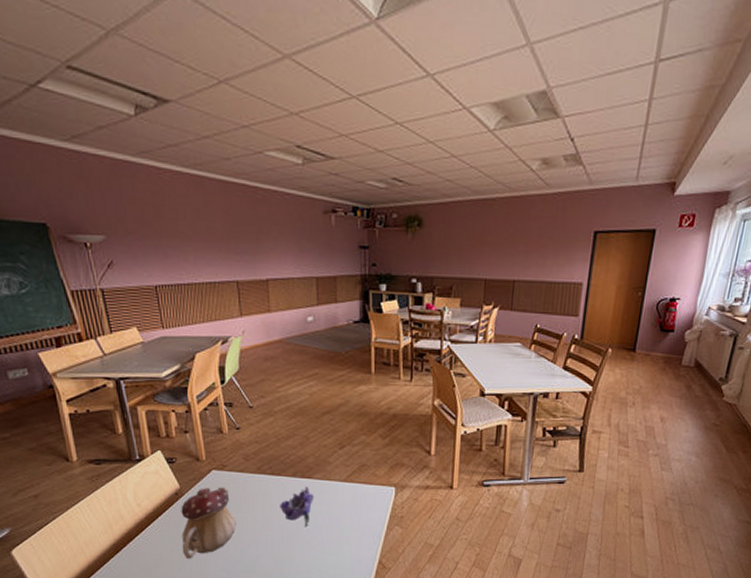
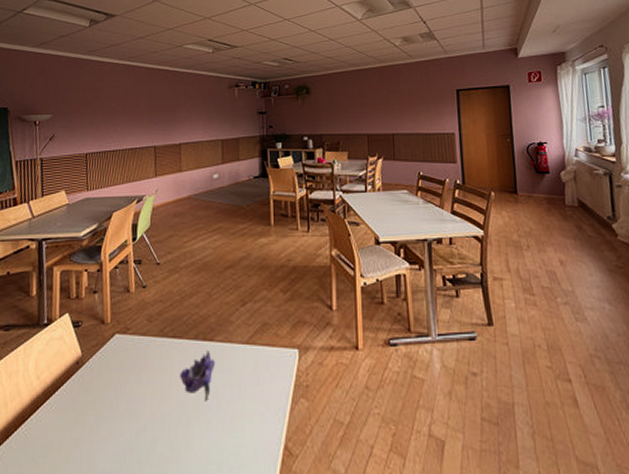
teapot: present [181,487,237,559] -> none [75,353,135,446]

